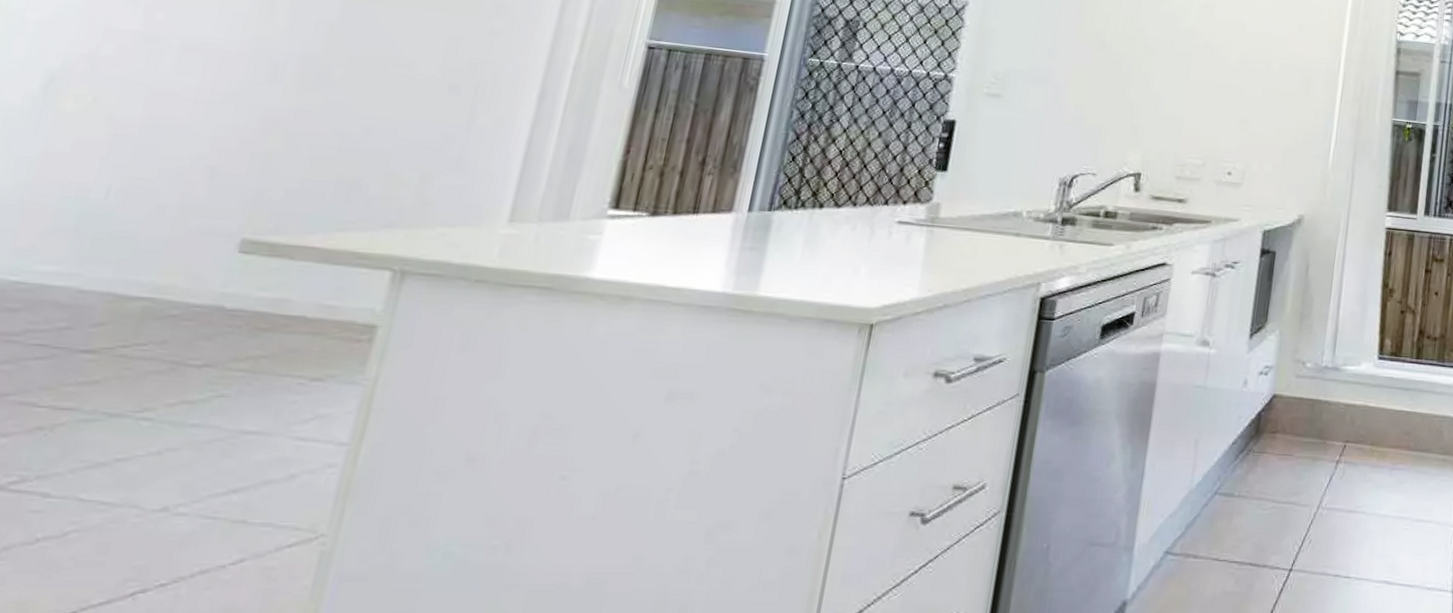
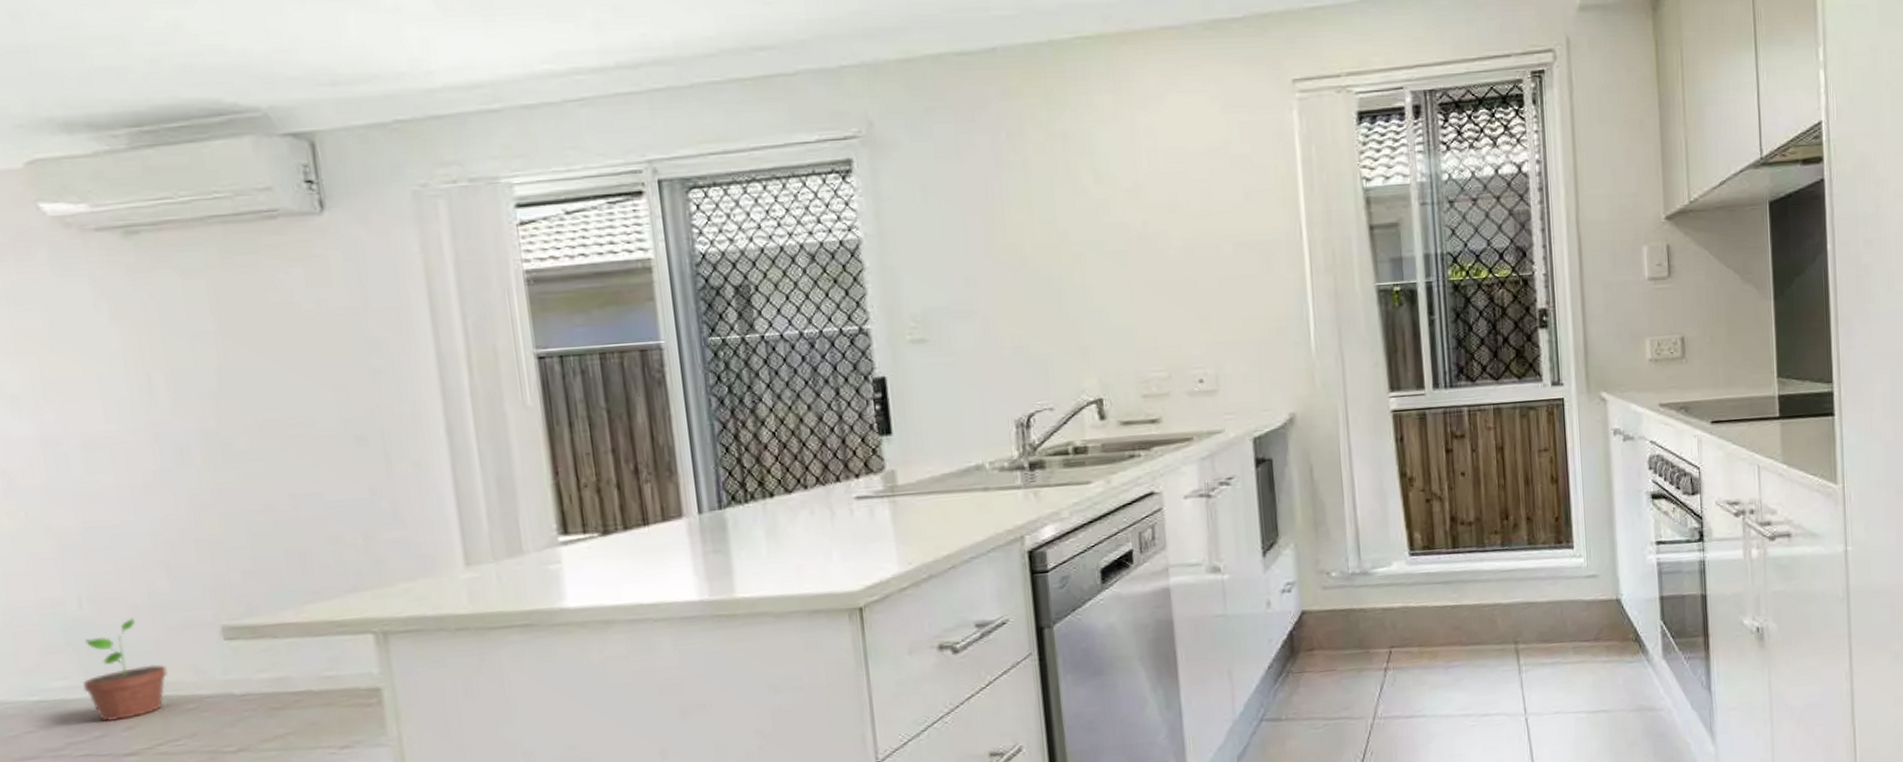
potted plant: none [69,216,167,316] -> present [83,618,168,722]

